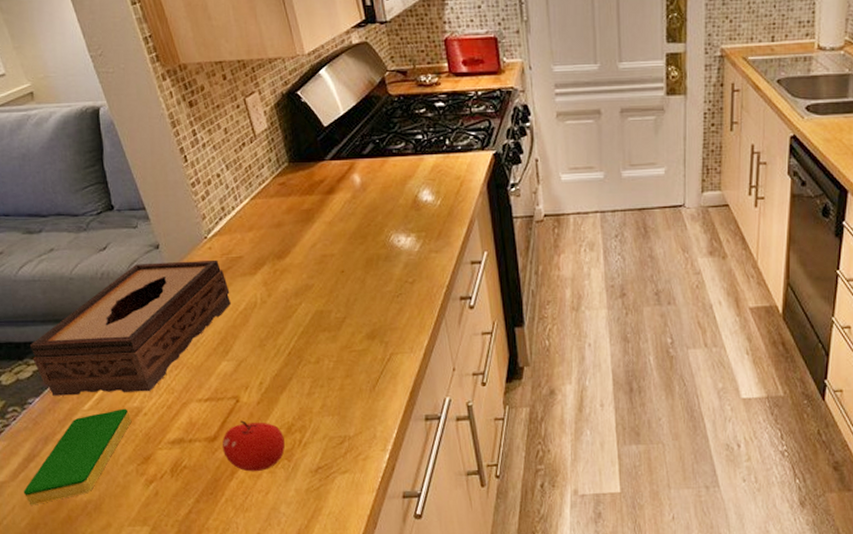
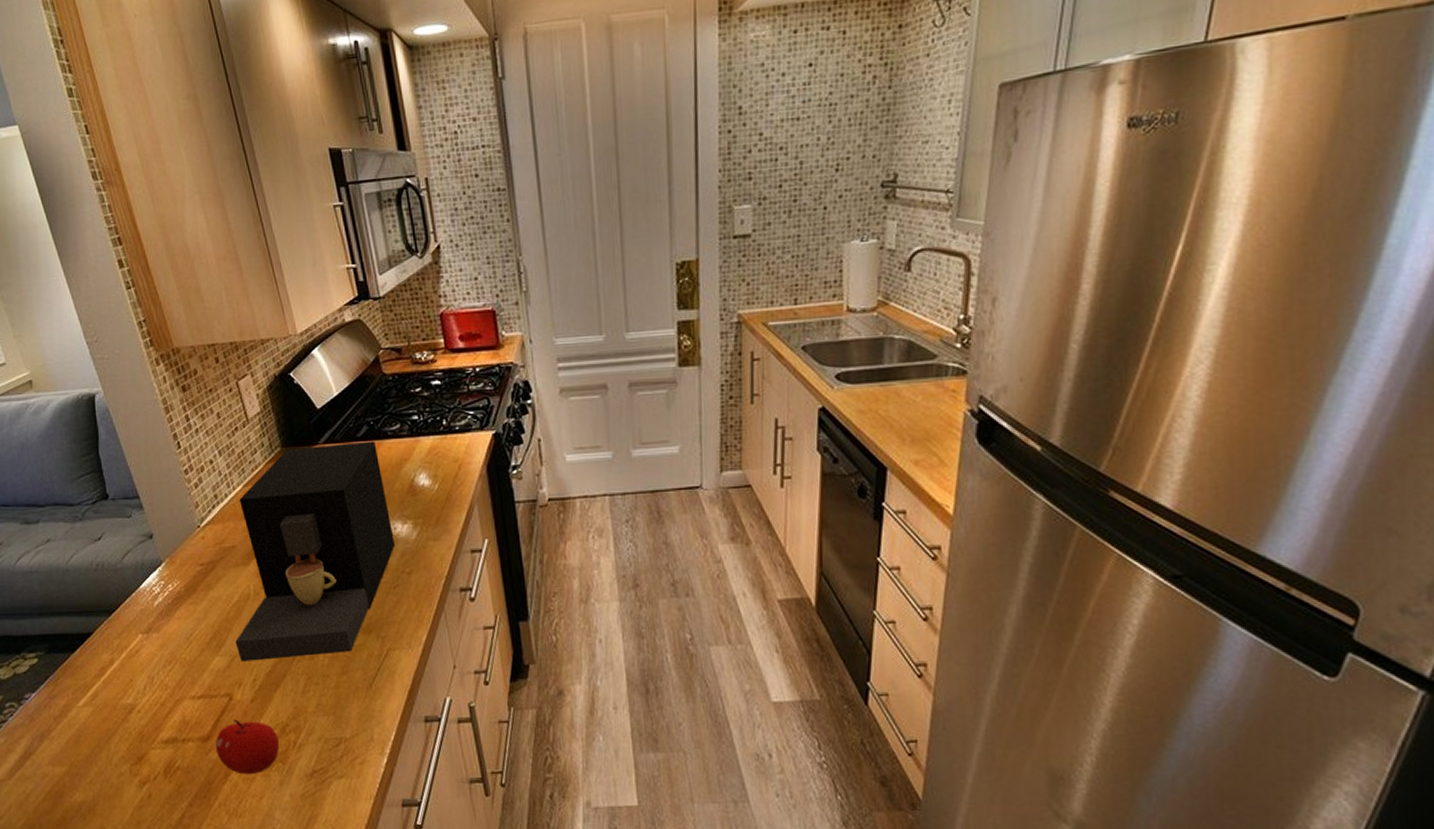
dish sponge: present [23,408,132,505] -> none [19,705,126,805]
tissue box: present [30,259,231,396] -> none [27,549,224,691]
coffee maker: none [242,158,398,367] -> present [235,441,395,662]

